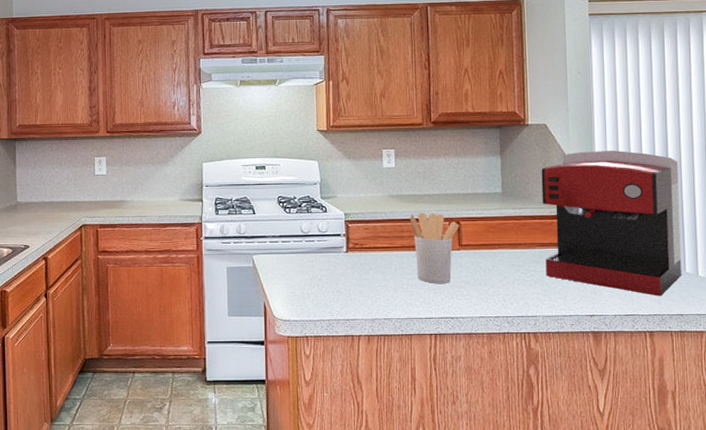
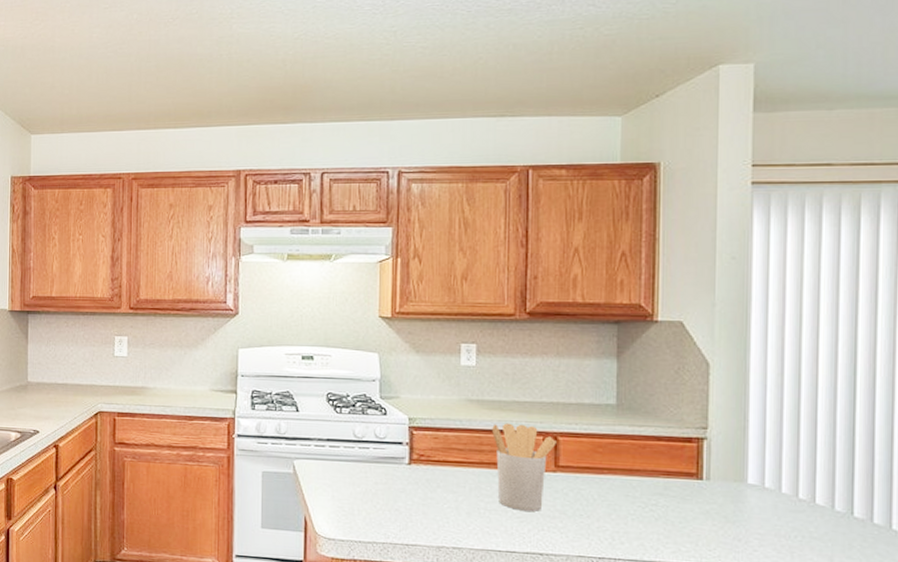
coffee maker: present [541,150,682,297] -> none [671,358,871,552]

